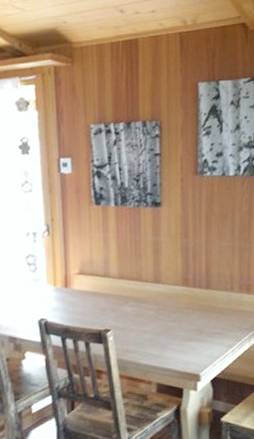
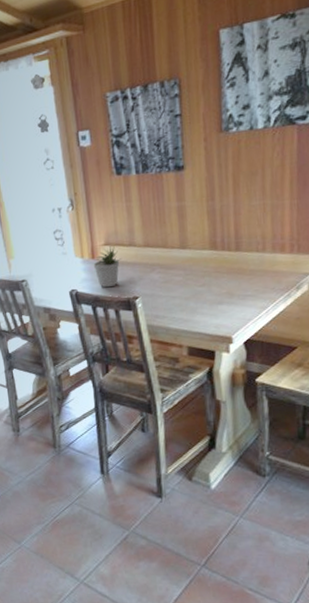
potted plant: none [65,276,96,319] -> present [93,246,122,288]

